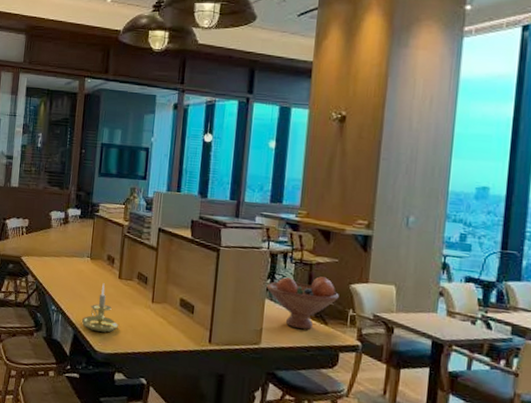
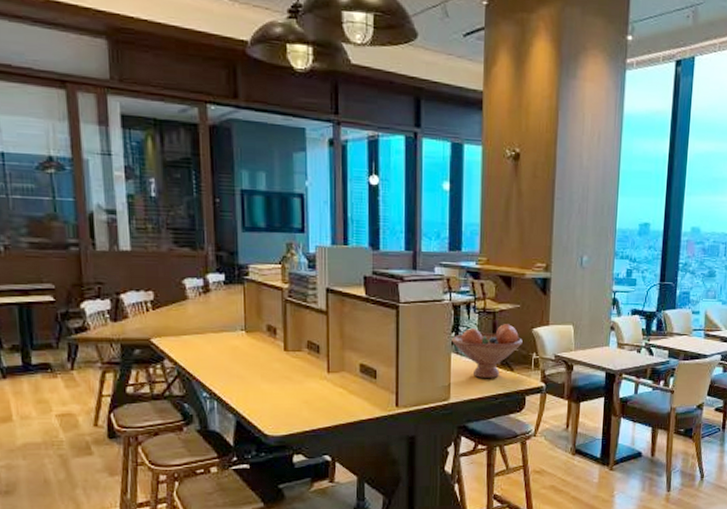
candle holder: present [81,283,120,333] -> none [243,358,292,414]

